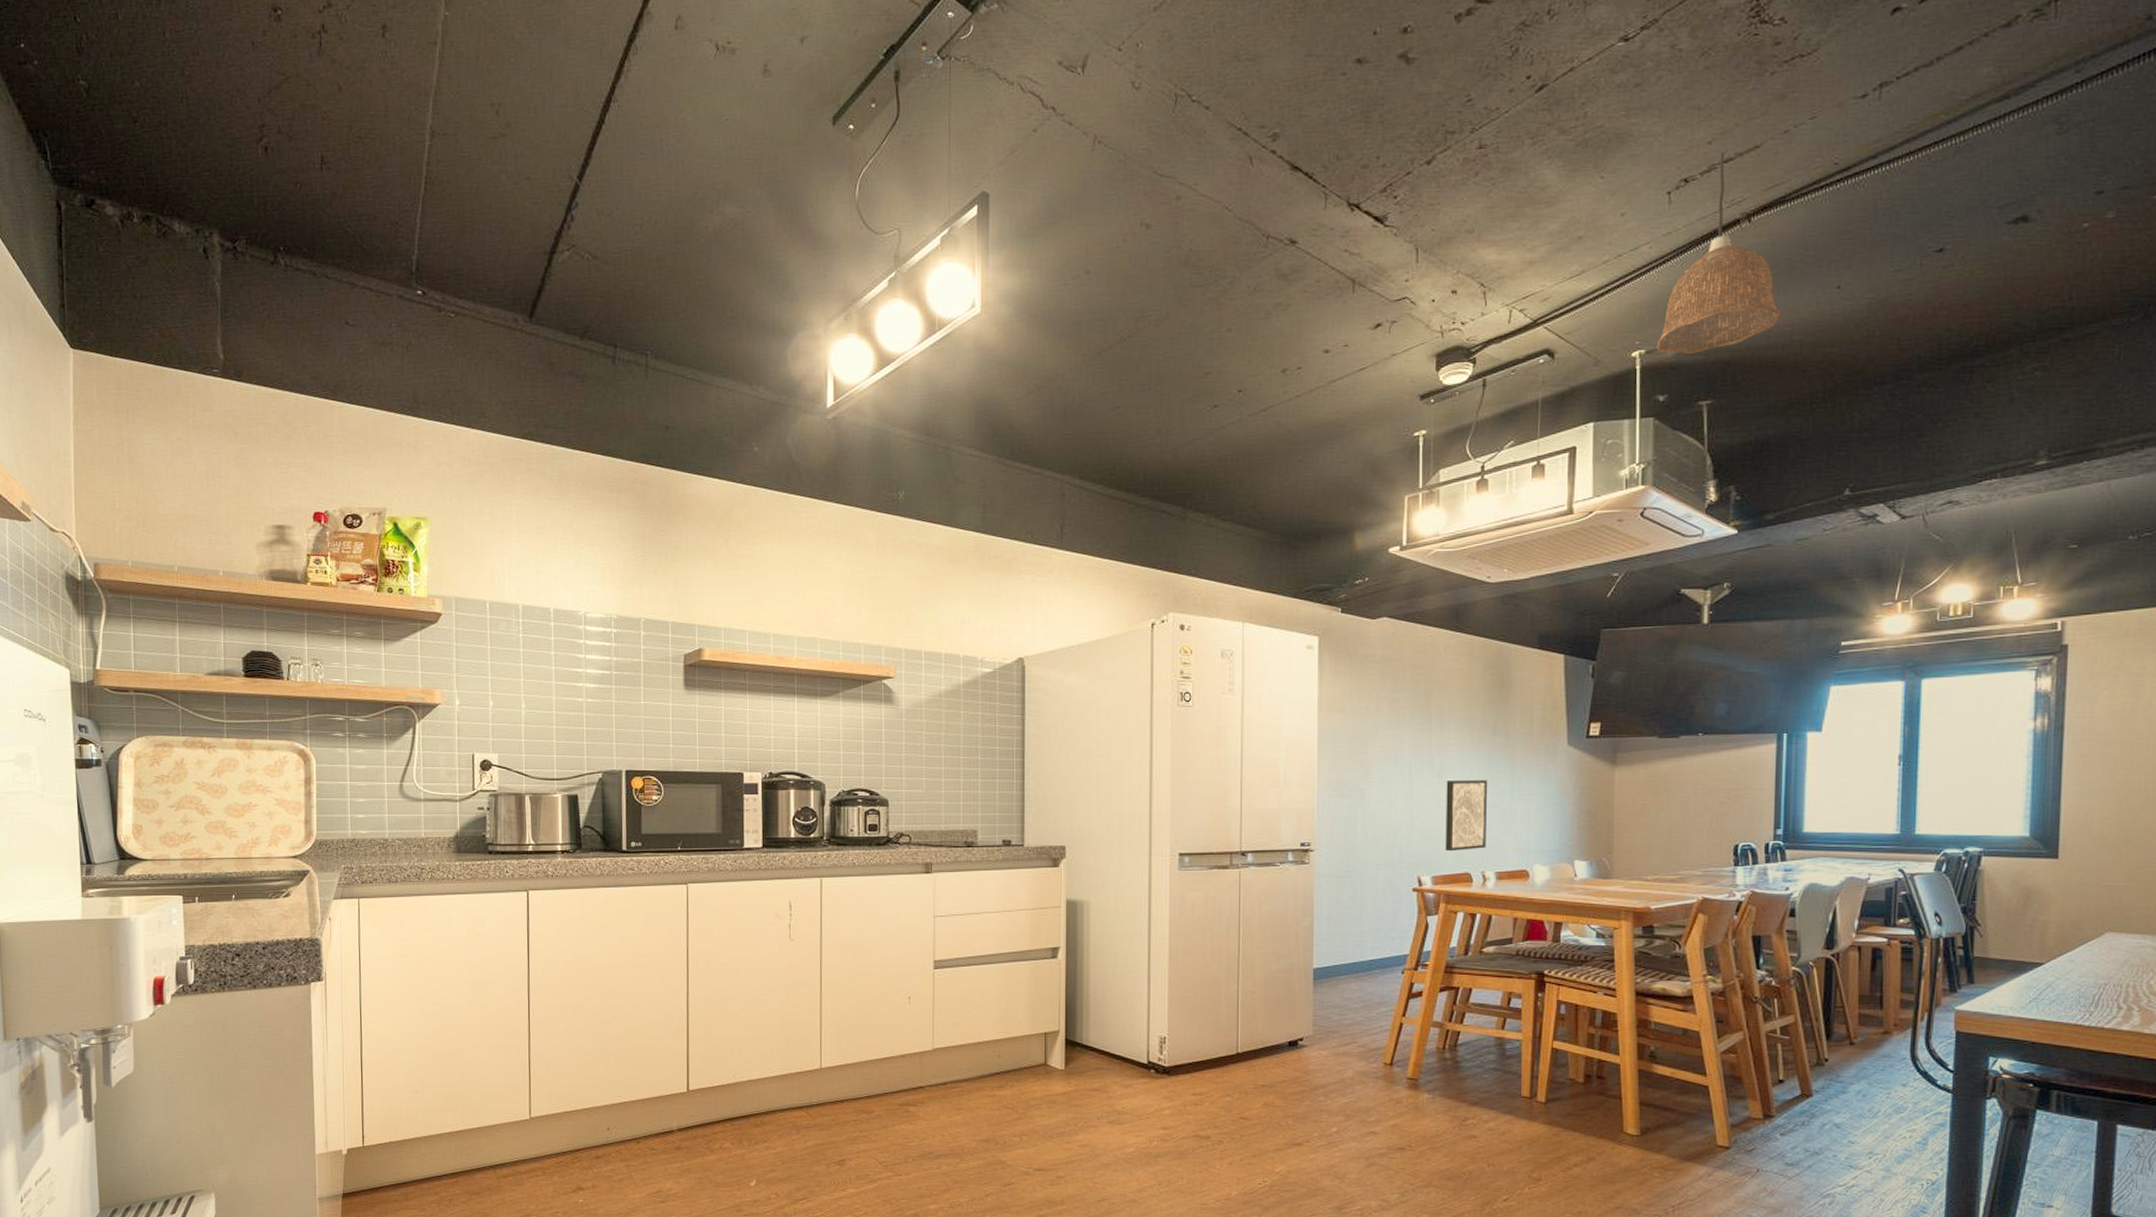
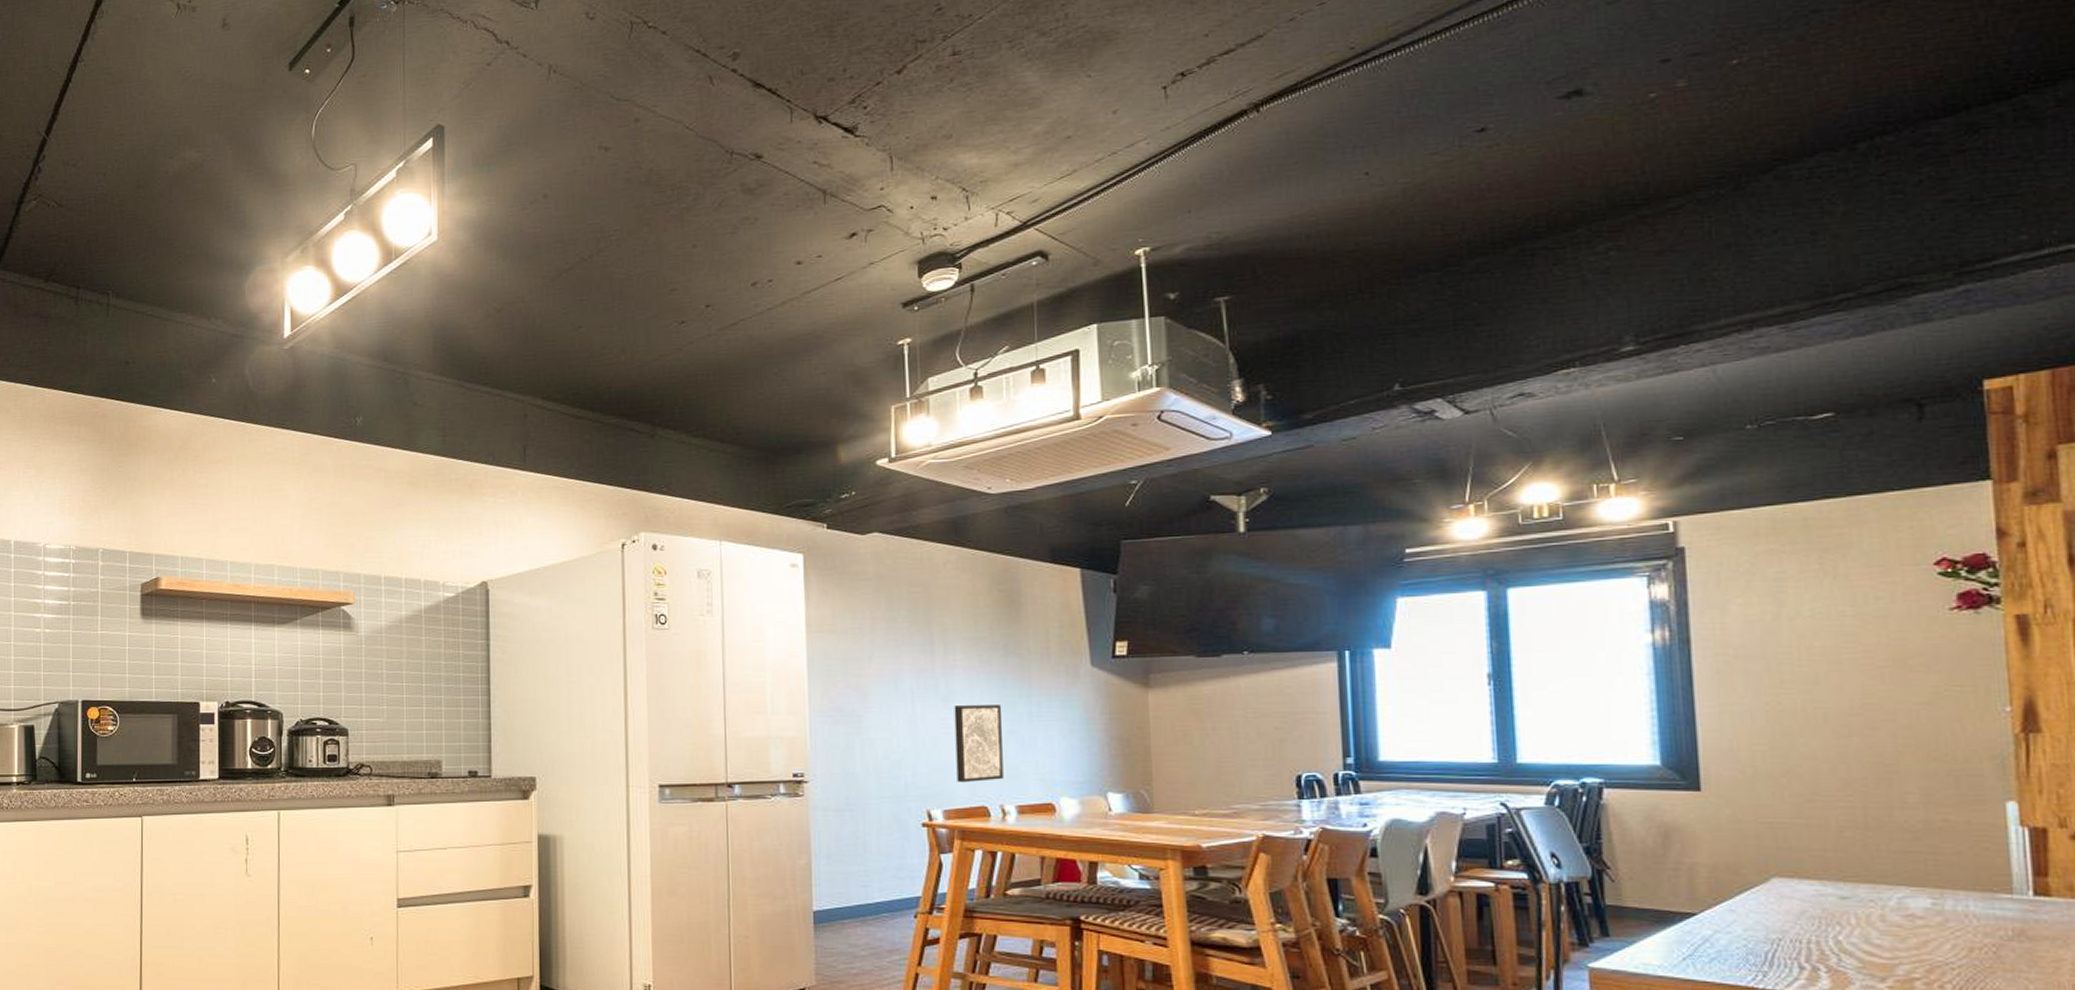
pendant lamp: present [1656,151,1781,354] -> none [1162,43,1302,250]

